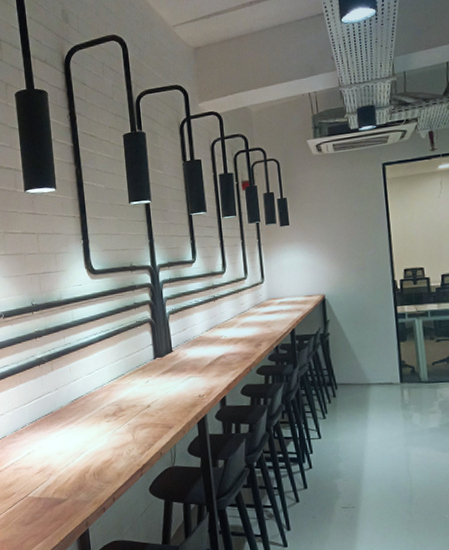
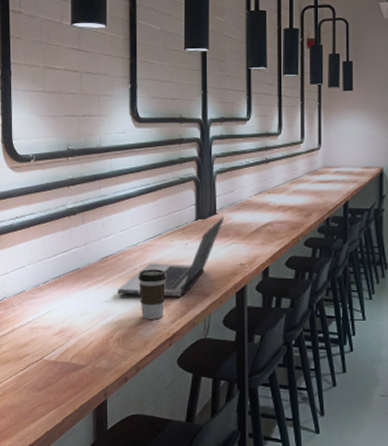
laptop: none [89,354,181,432] -> present [118,217,225,296]
coffee cup: none [106,406,133,453] -> present [137,269,166,320]

